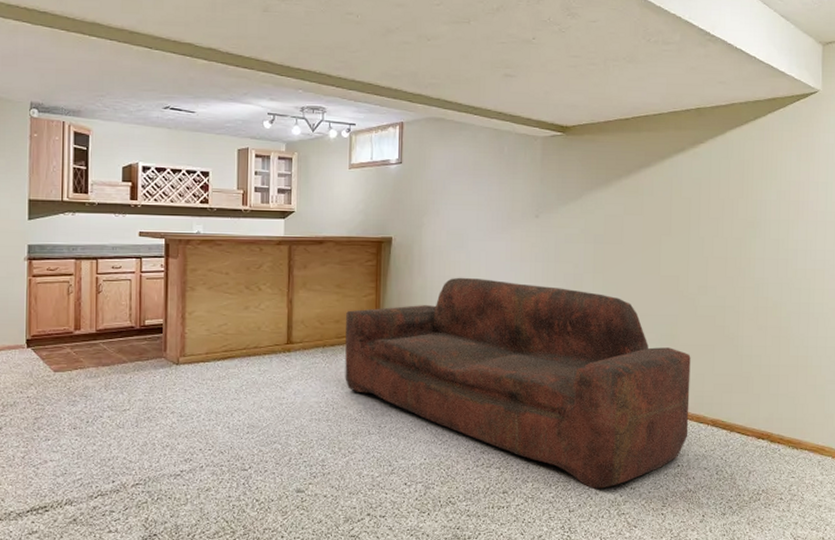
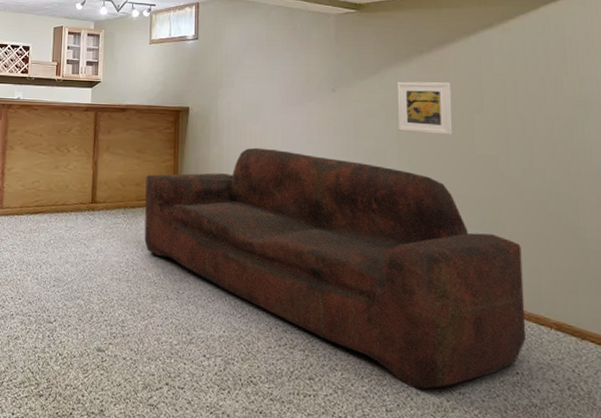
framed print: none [595,206,644,257] -> present [397,81,453,135]

